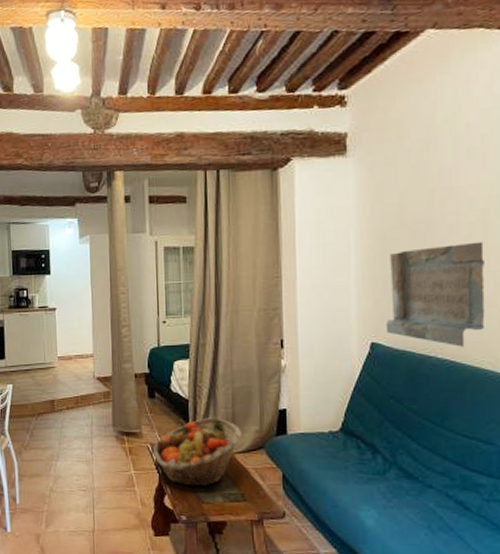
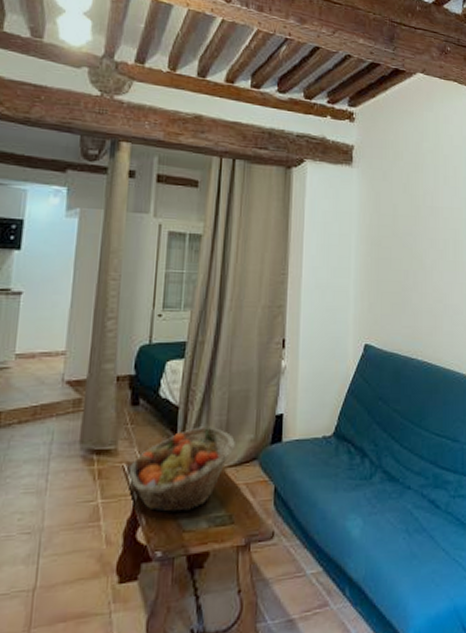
stone plaque: present [385,241,485,347] -> none [377,256,454,350]

